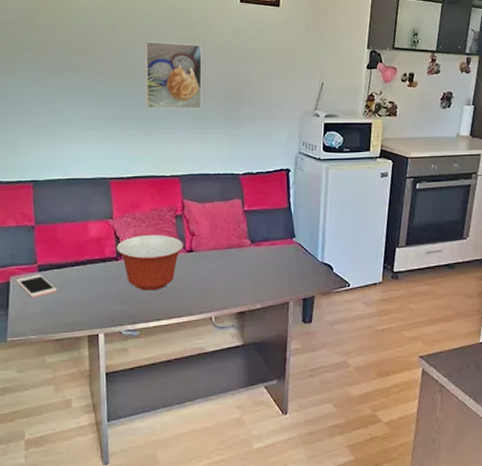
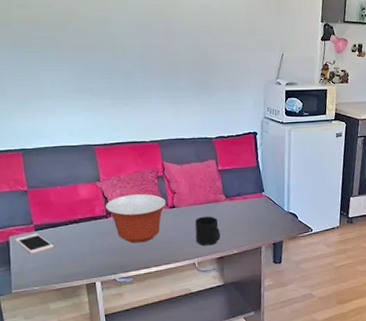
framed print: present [145,41,202,109] -> none [117,16,175,81]
mug: none [214,263,242,298] -> present [194,216,220,246]

